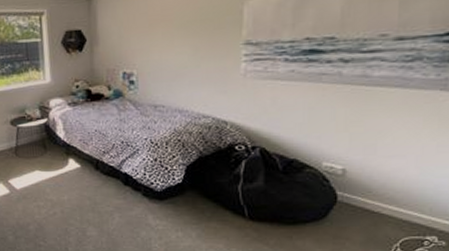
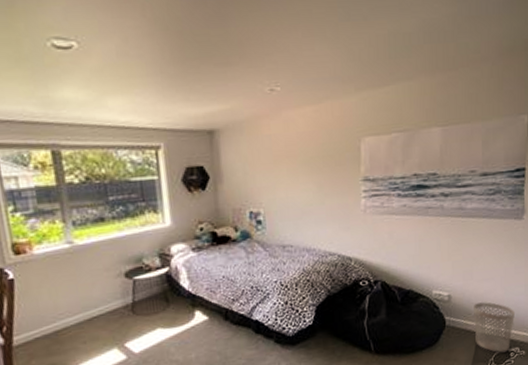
wastebasket: none [375,181,433,239] -> present [474,302,514,353]

